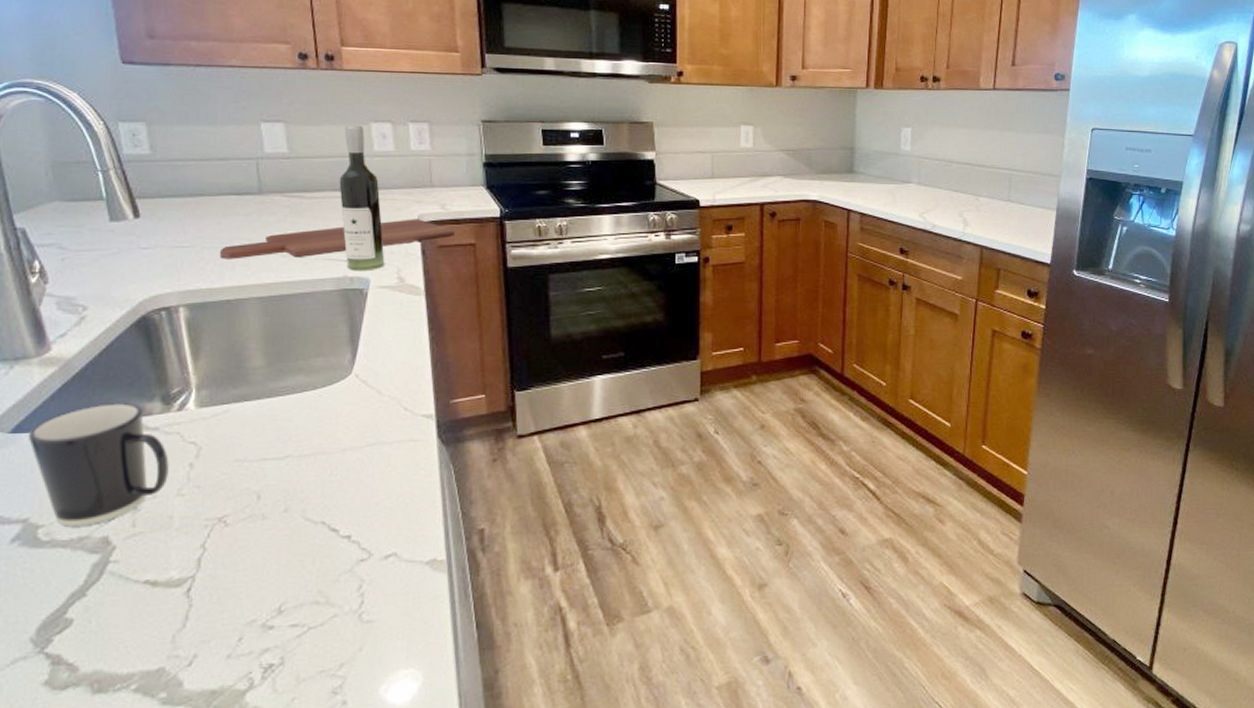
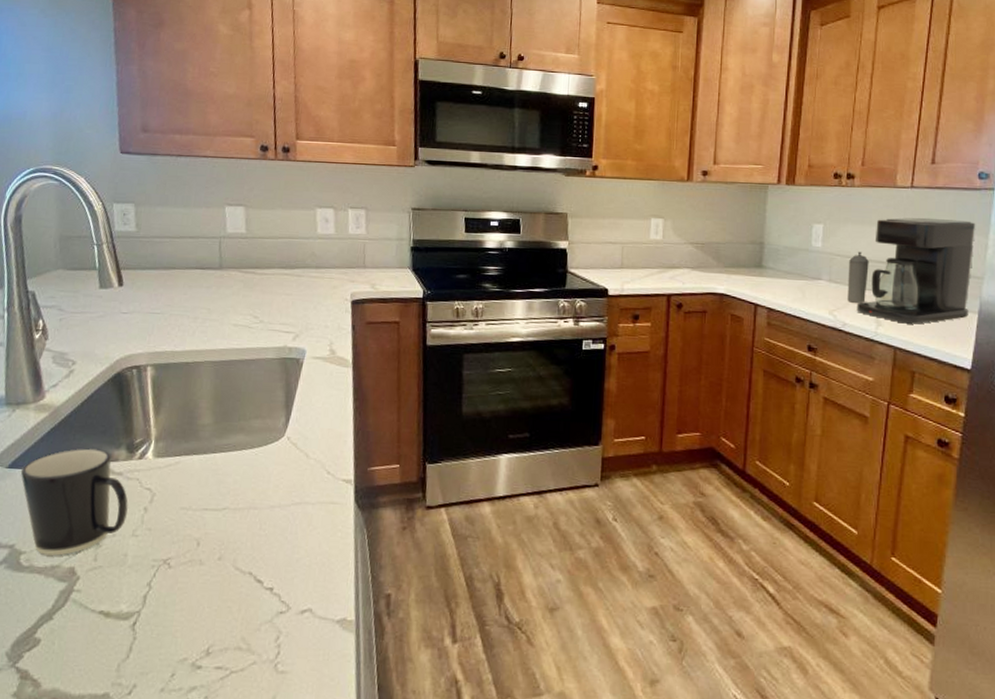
cutting board: present [219,219,455,260] -> none [183,296,382,327]
bottle: present [339,125,385,272] -> none [285,210,320,343]
canister: none [936,154,956,205] -> present [847,251,869,303]
coffee maker: none [945,118,1052,223] -> present [856,217,975,324]

